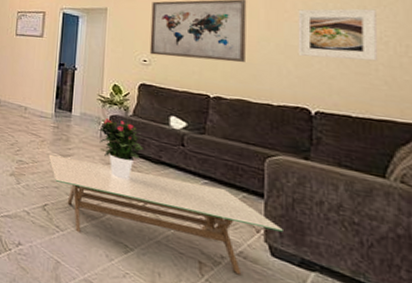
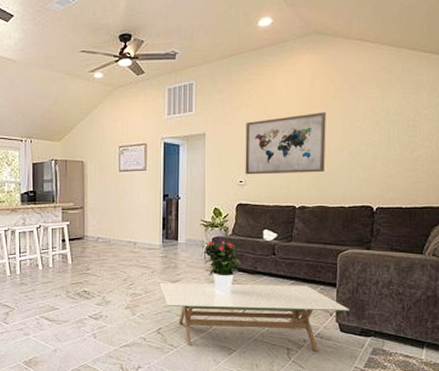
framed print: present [298,8,379,61] -> none [365,111,426,160]

